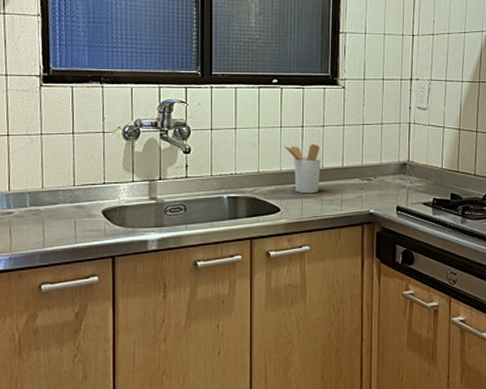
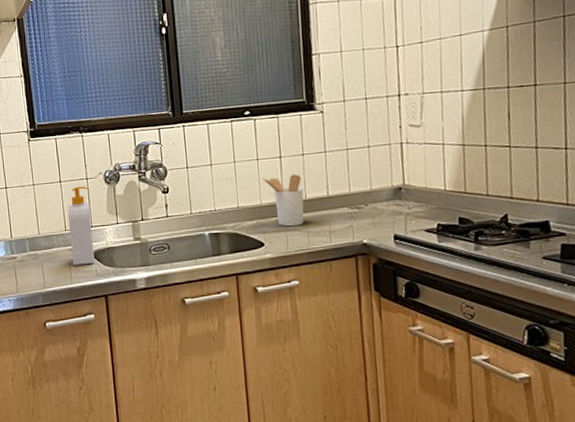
soap bottle: none [78,139,106,224] -> present [67,186,95,266]

